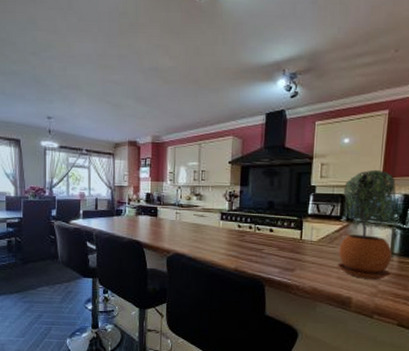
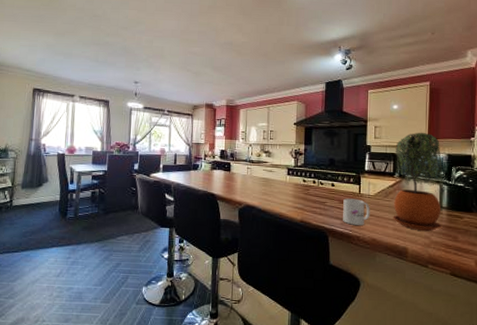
mug: none [281,245,312,274] -> present [343,198,370,225]

